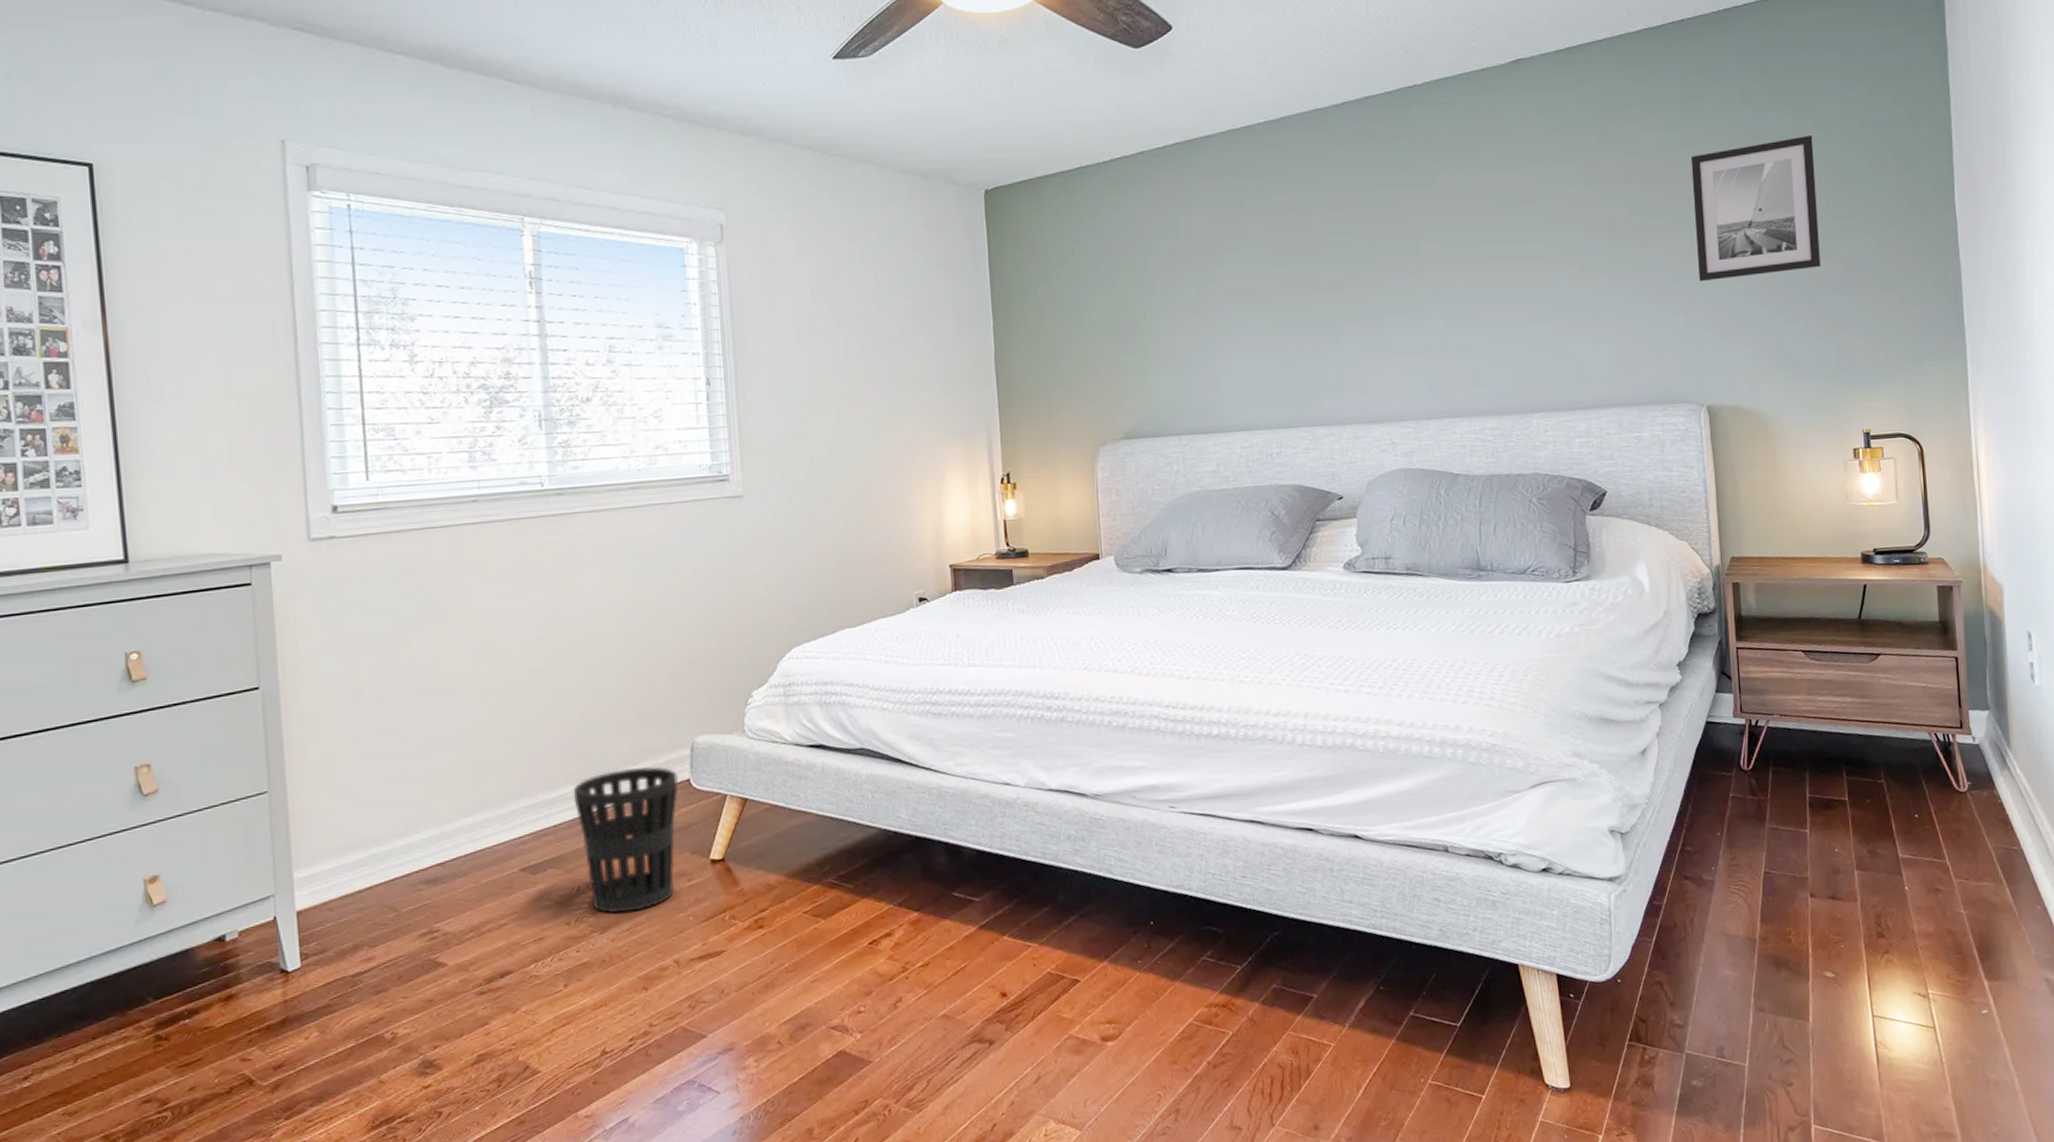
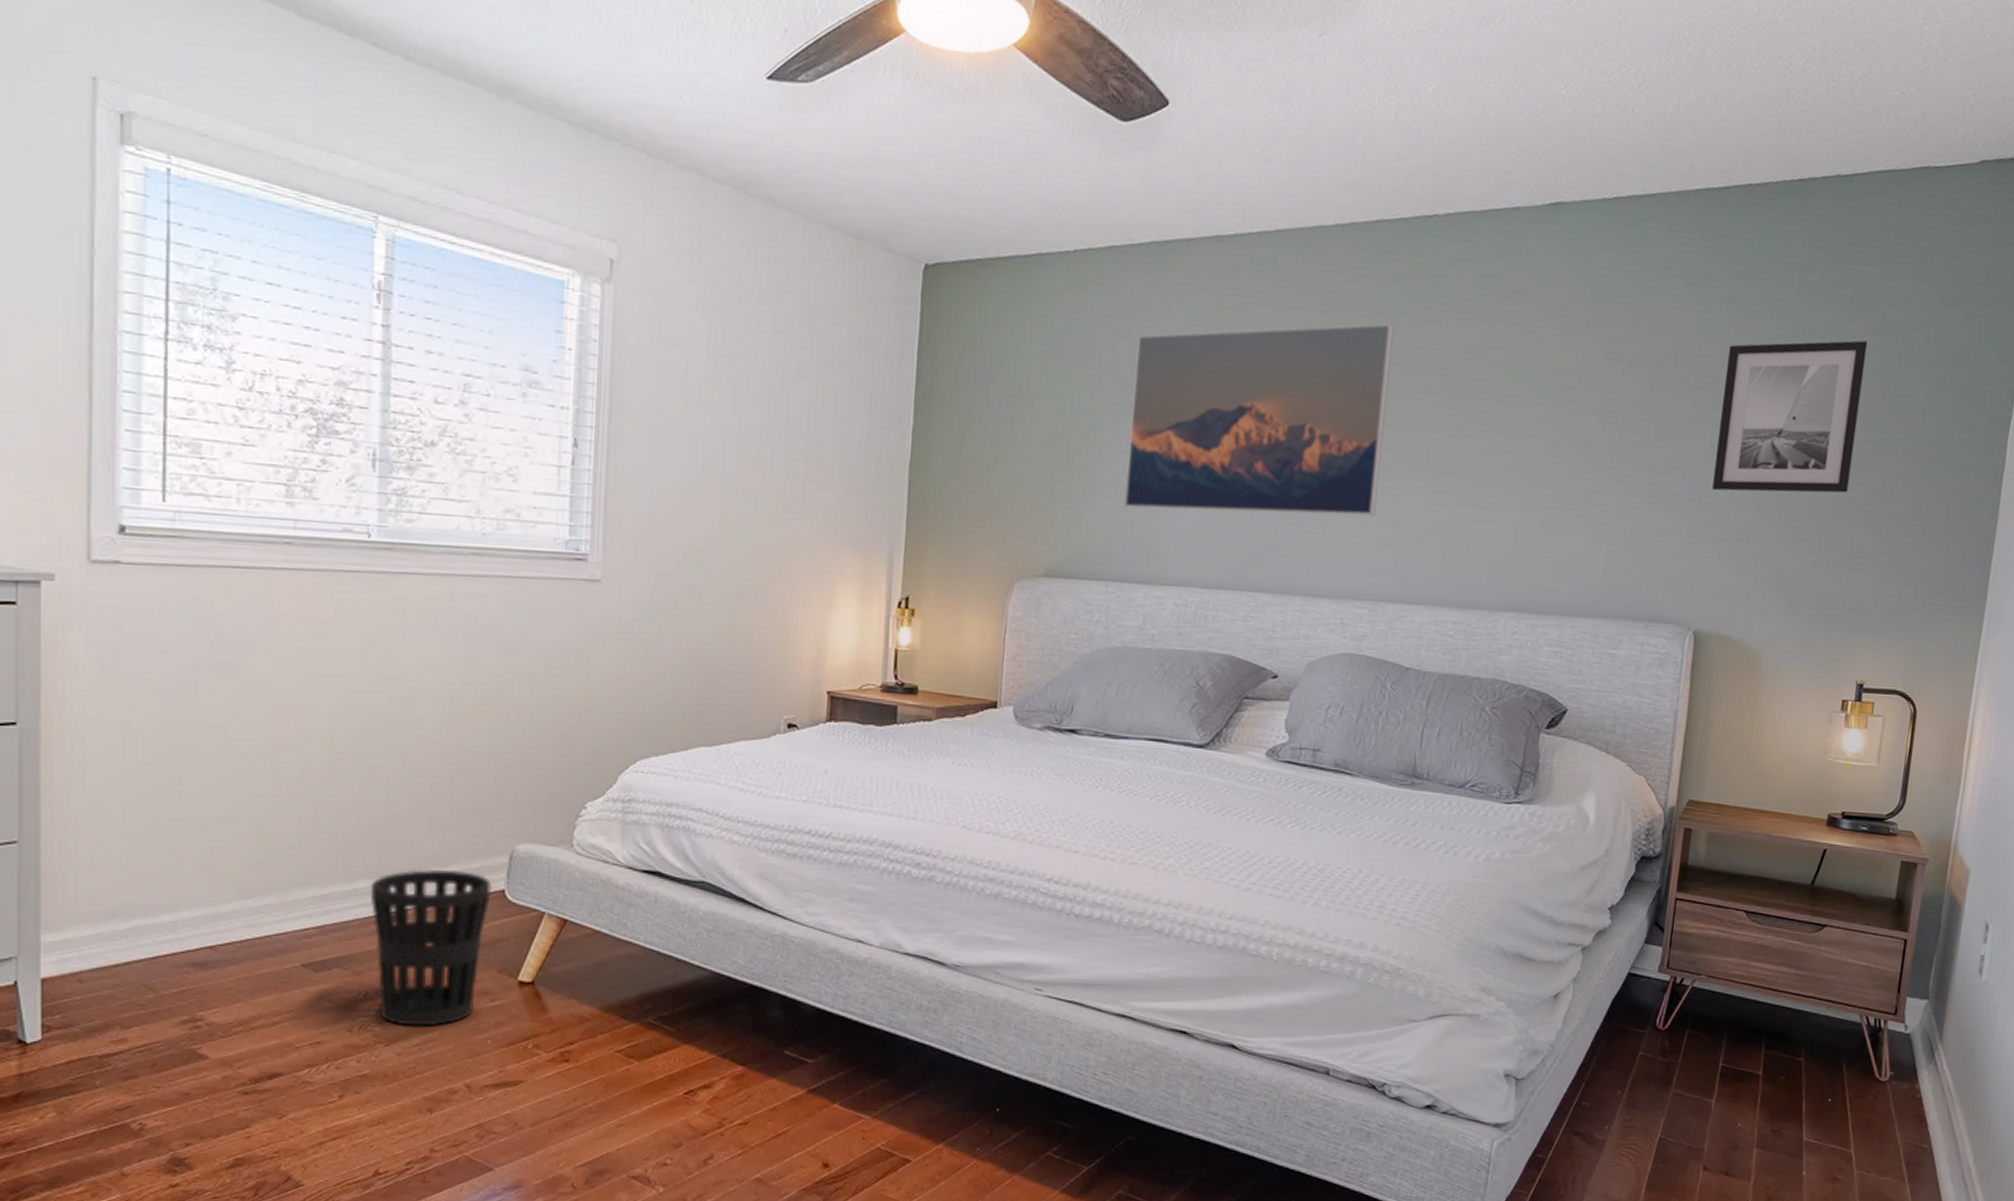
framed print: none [1175,182,1405,370] -> present [1124,323,1394,516]

